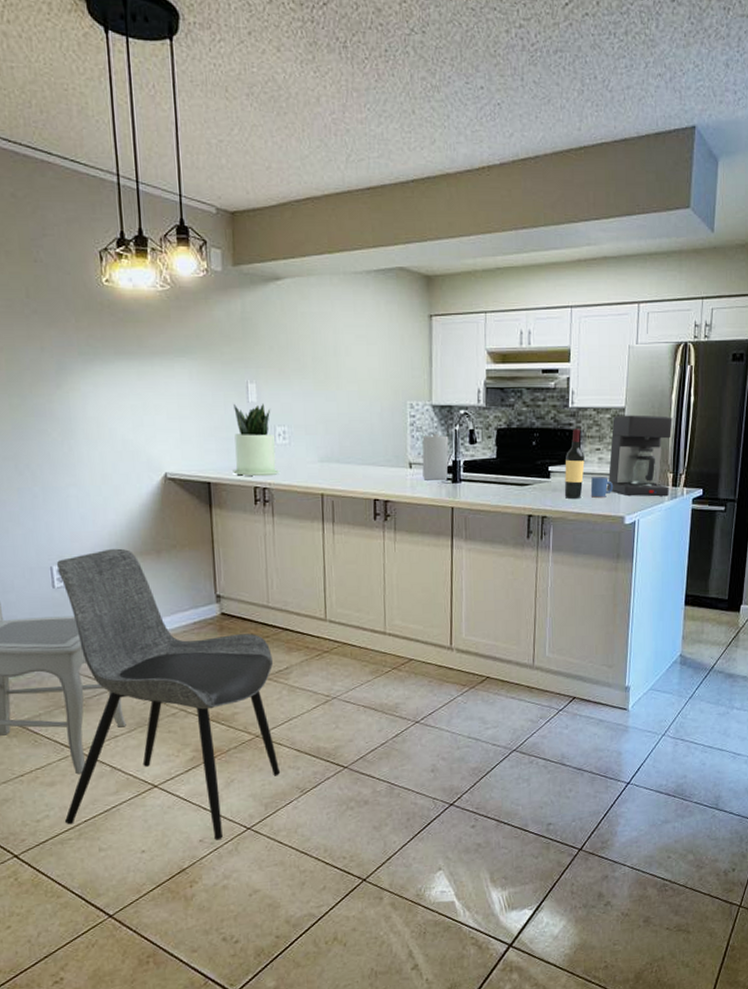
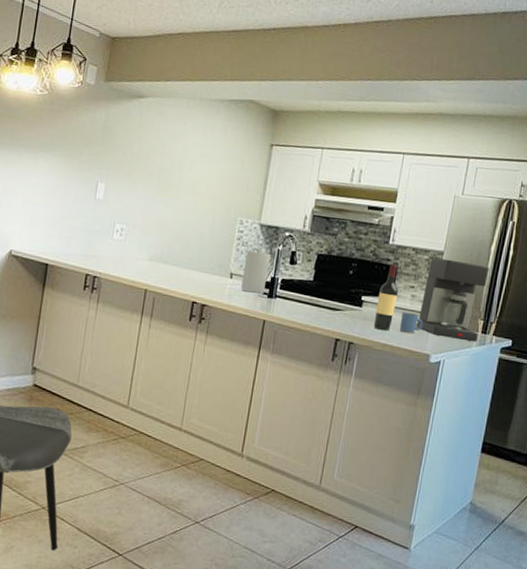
planter: present [231,404,281,477] -> none [68,199,114,267]

